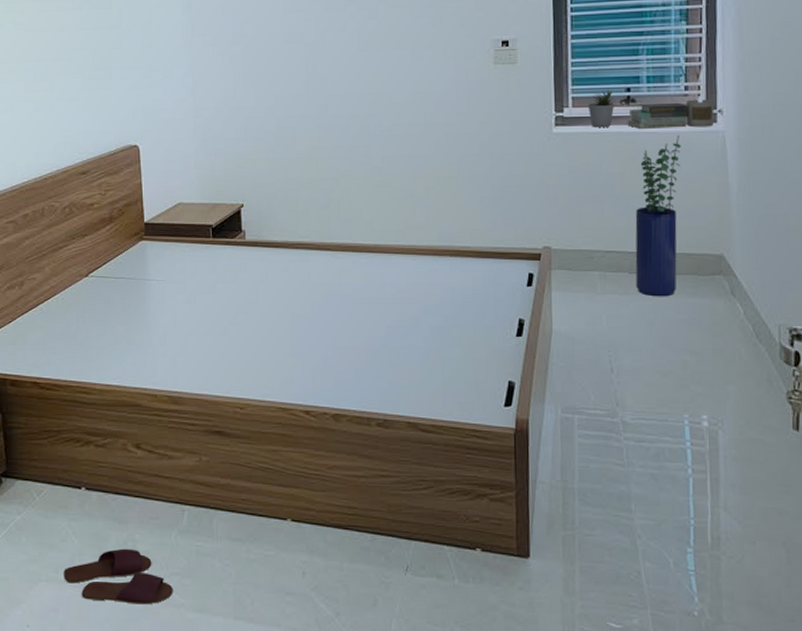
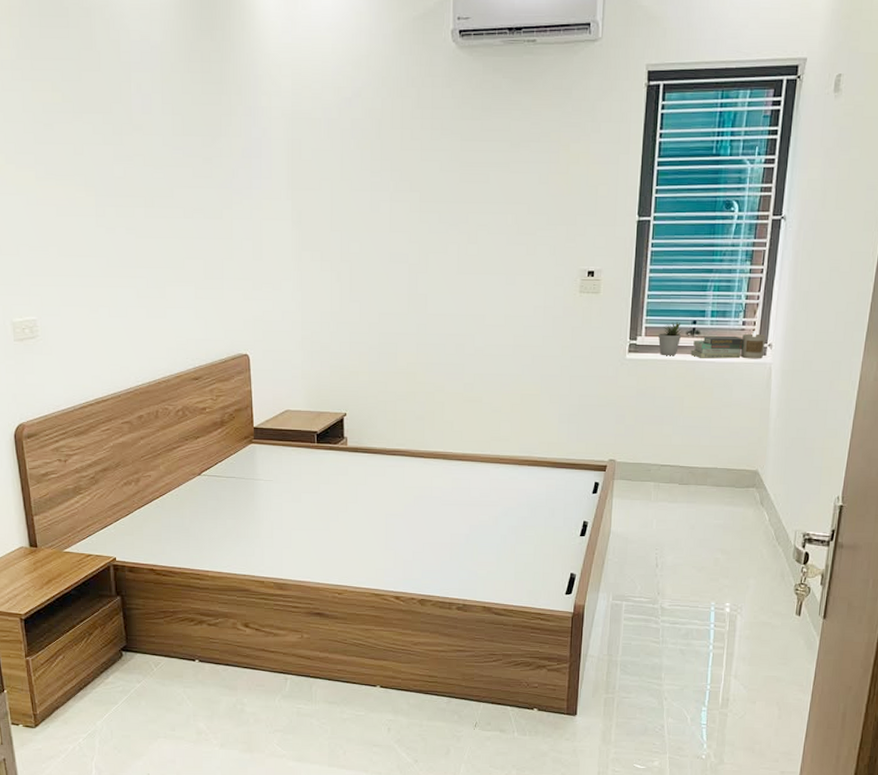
slippers: present [64,548,173,605] -> none [180,710,276,756]
vase: present [635,135,681,297] -> none [684,365,734,505]

